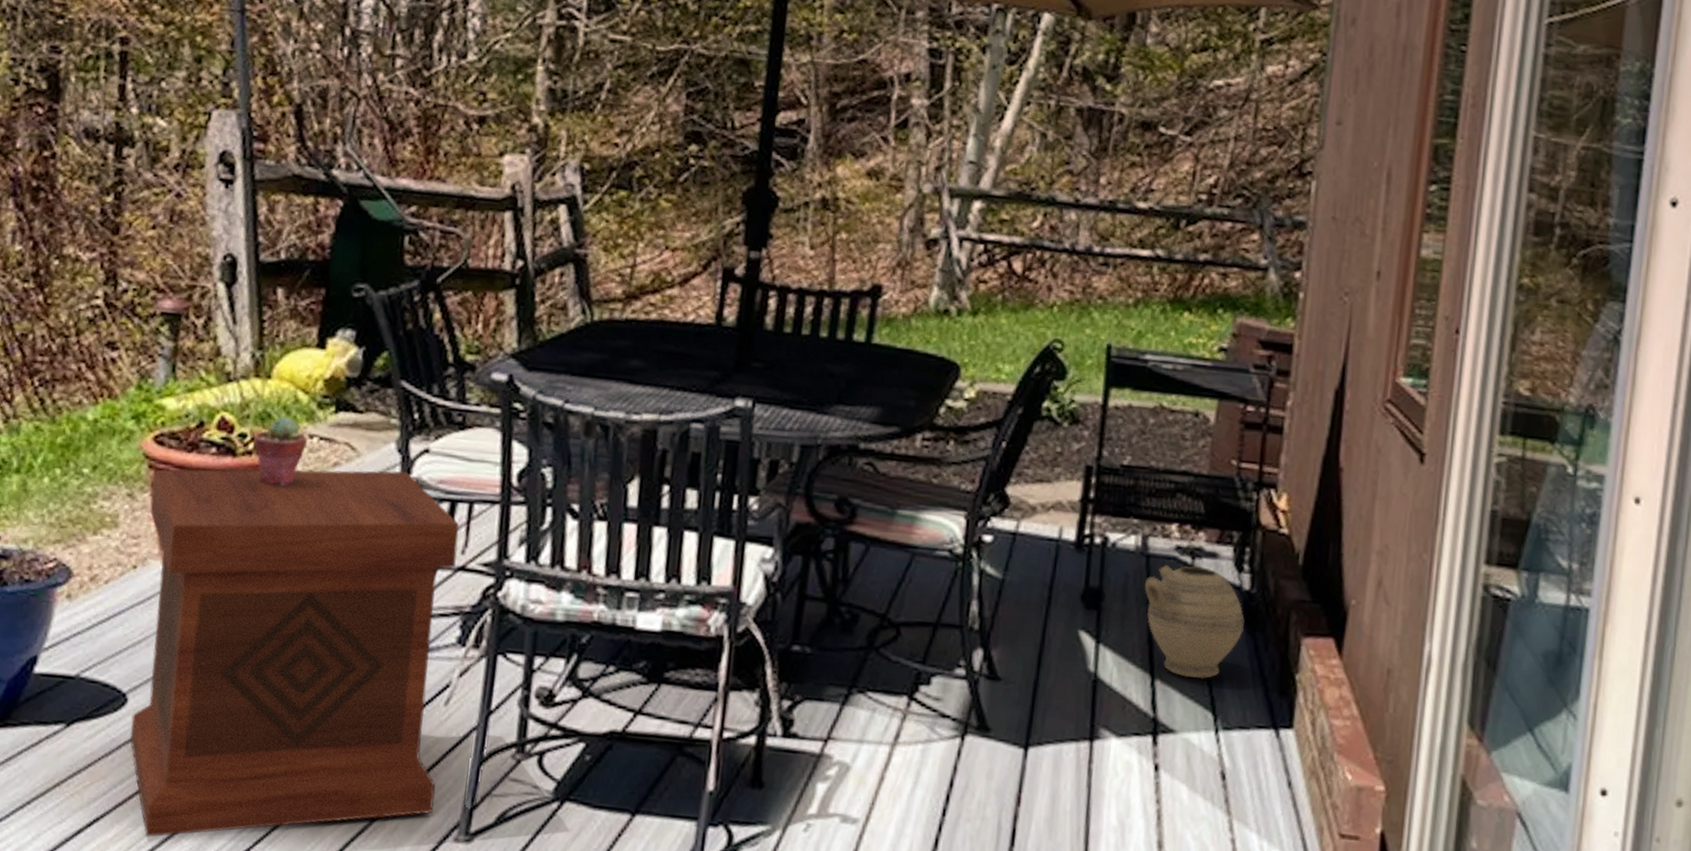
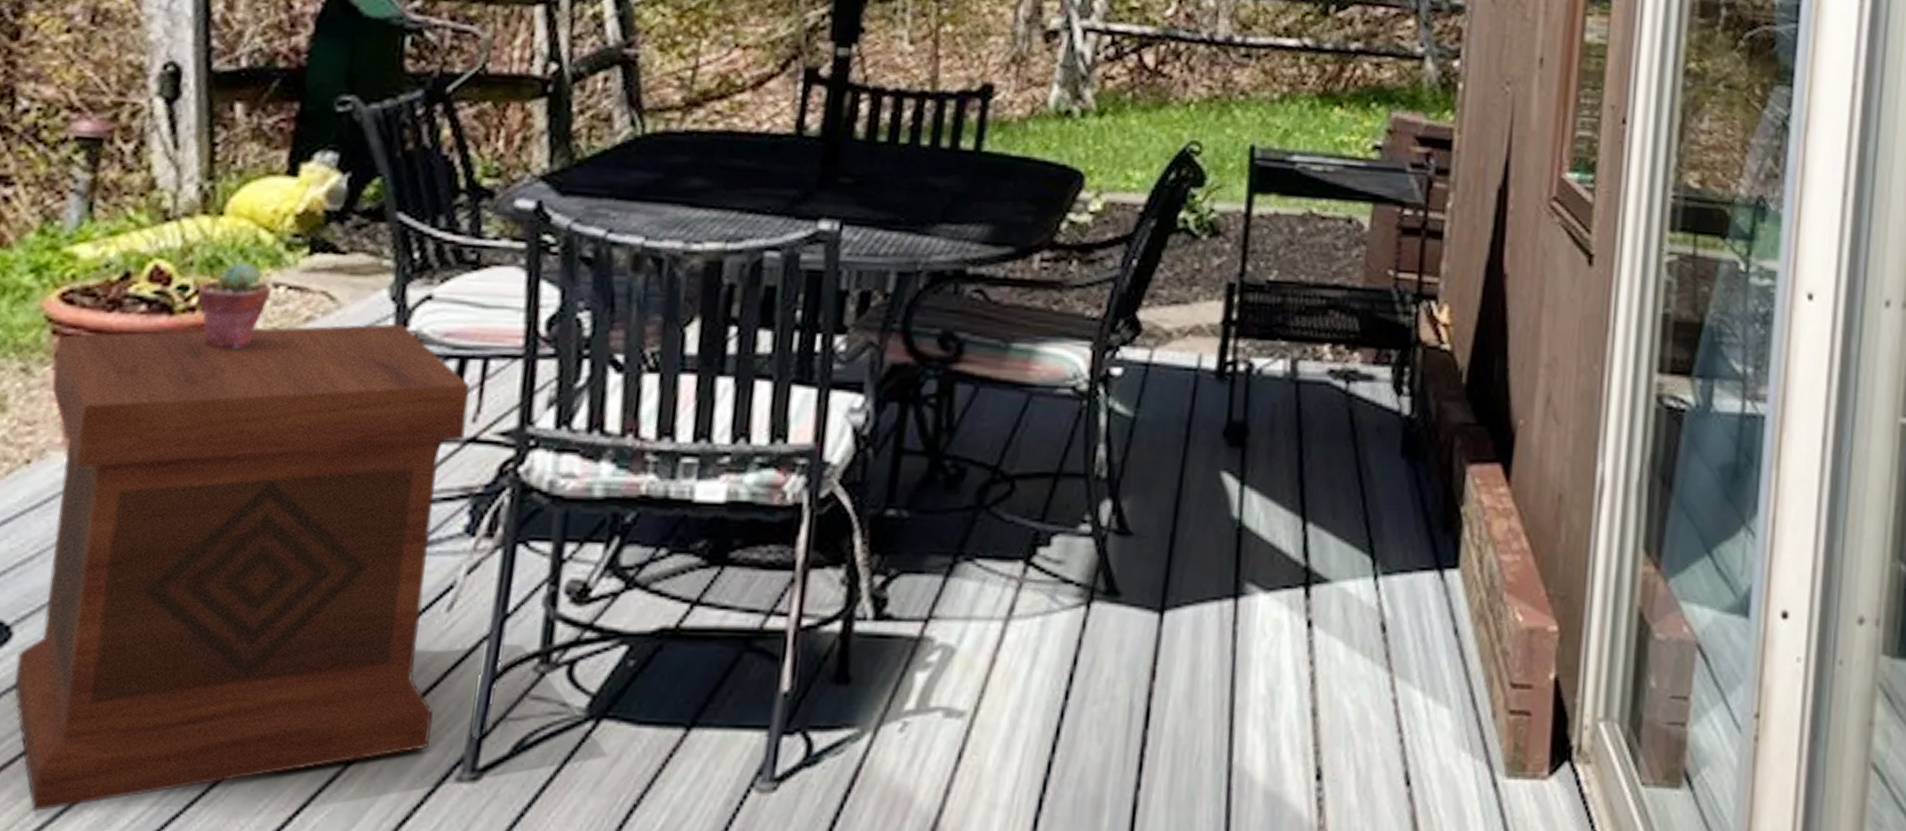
ceramic jug: present [1144,564,1245,679] -> none [1294,391,1405,519]

